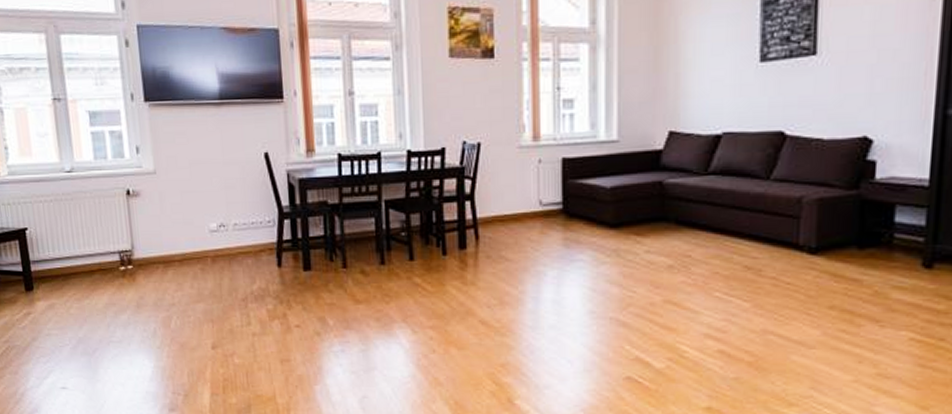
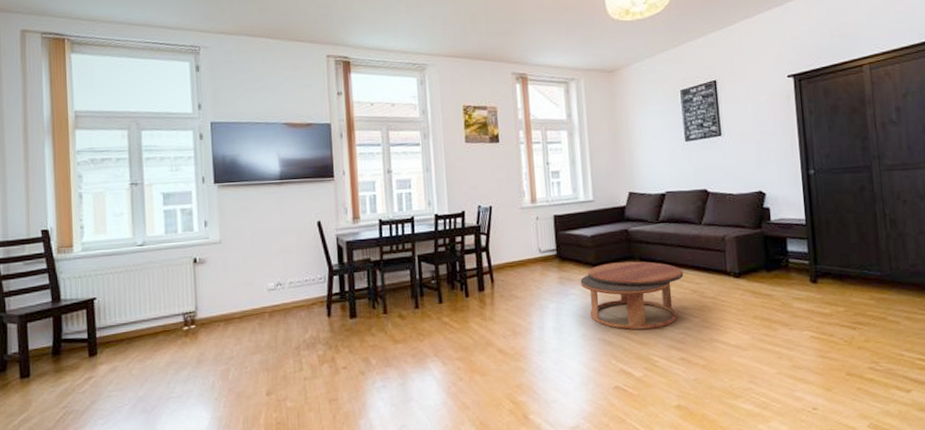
coffee table: none [591,224,736,312] -> present [580,261,684,330]

